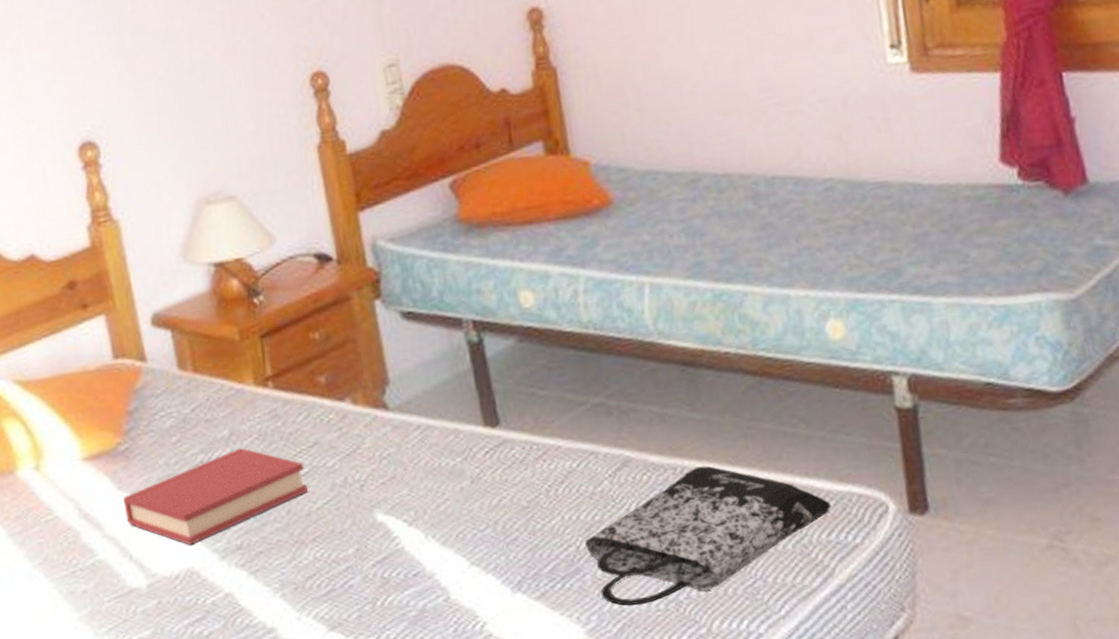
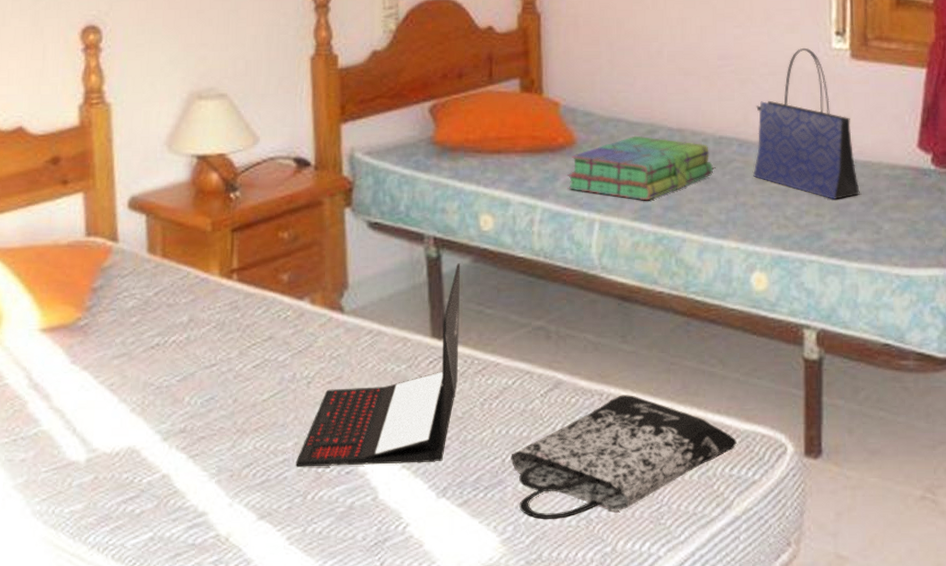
hardback book: present [123,448,308,545] -> none [75,335,257,424]
laptop: none [359,345,519,574] -> present [296,263,461,467]
stack of books: none [607,186,769,256] -> present [567,135,714,201]
tote bag: none [808,67,939,231] -> present [753,47,860,199]

